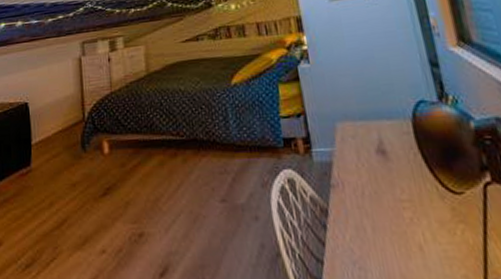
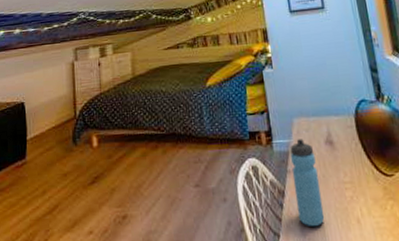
water bottle: none [333,147,379,252] -> present [290,139,325,226]

